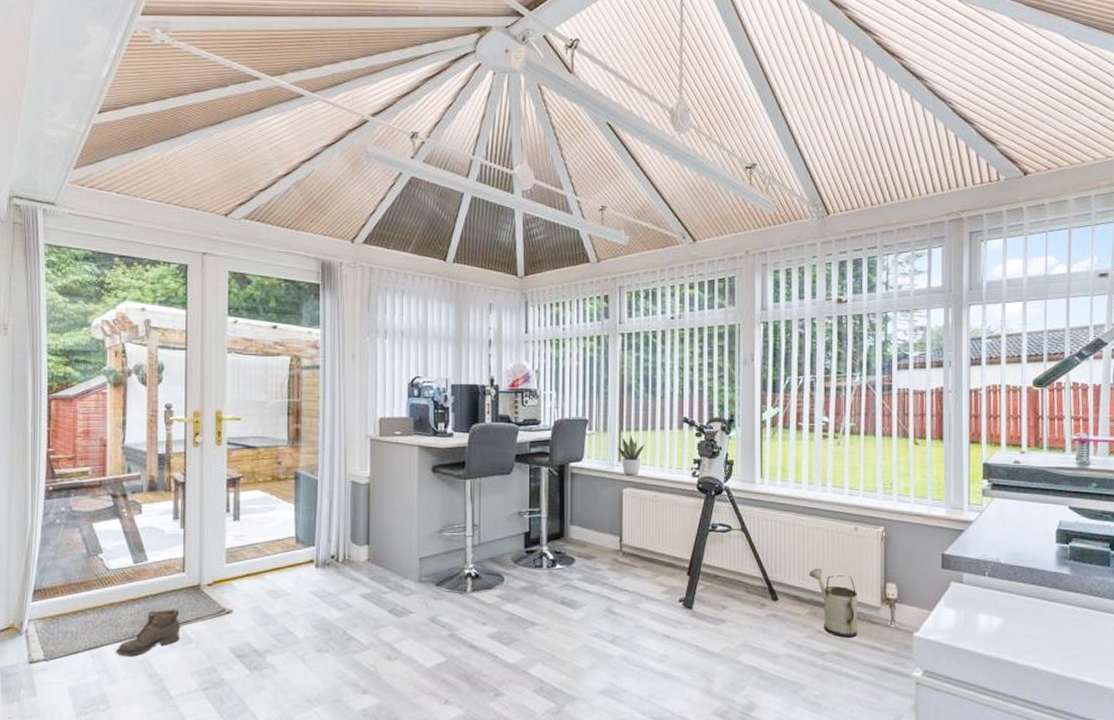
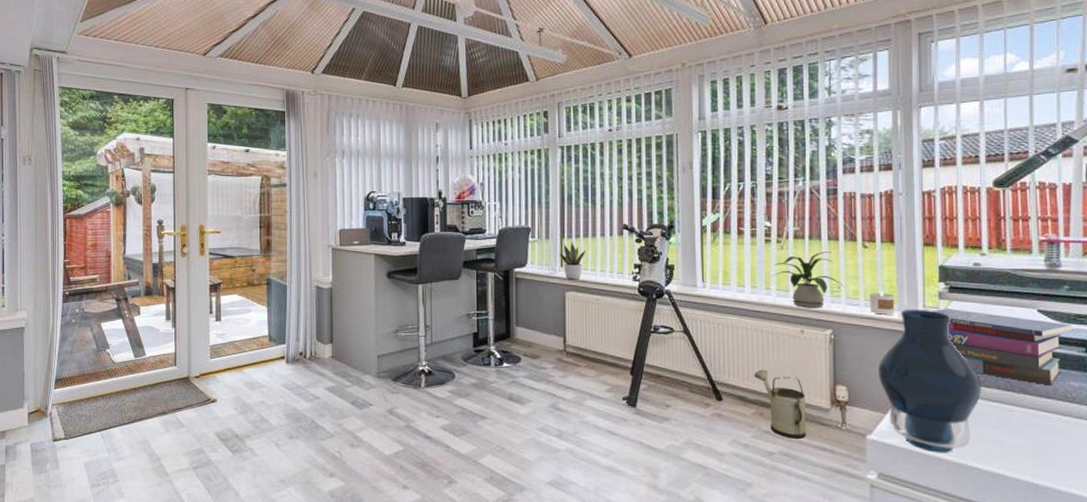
boot: present [115,609,181,657] -> none [121,397,174,438]
house plant: none [826,448,896,505] -> present [770,252,844,308]
candle: none [919,488,942,512] -> present [869,291,895,315]
vase: none [925,506,1018,649] -> present [877,309,981,453]
books: none [977,506,1099,580] -> present [934,309,1073,386]

